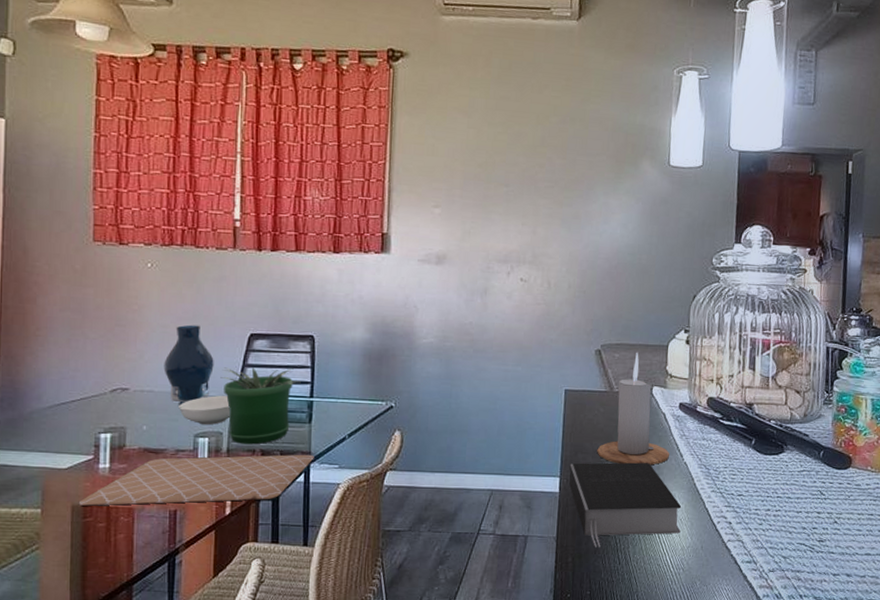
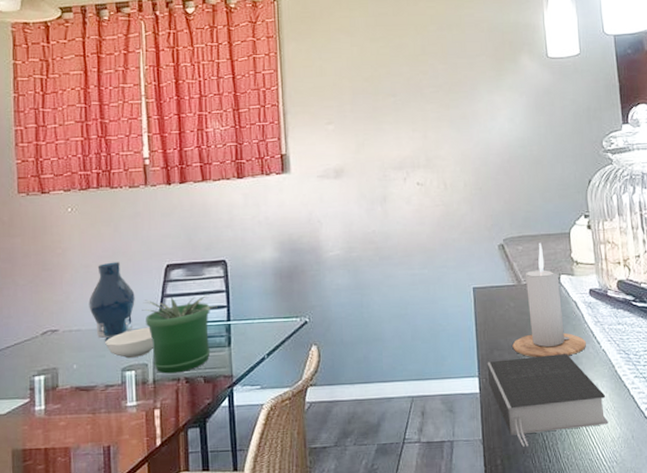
placemat: present [78,454,314,506] -> none [18,377,237,450]

